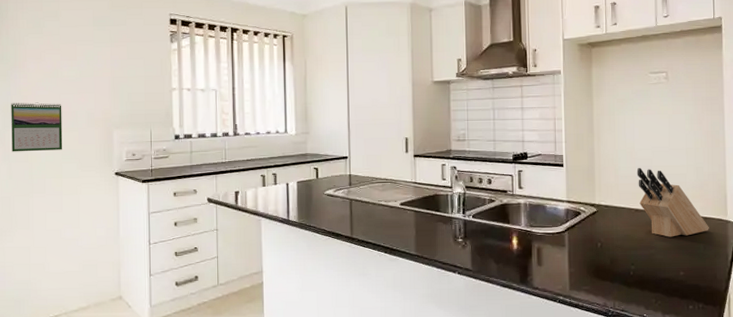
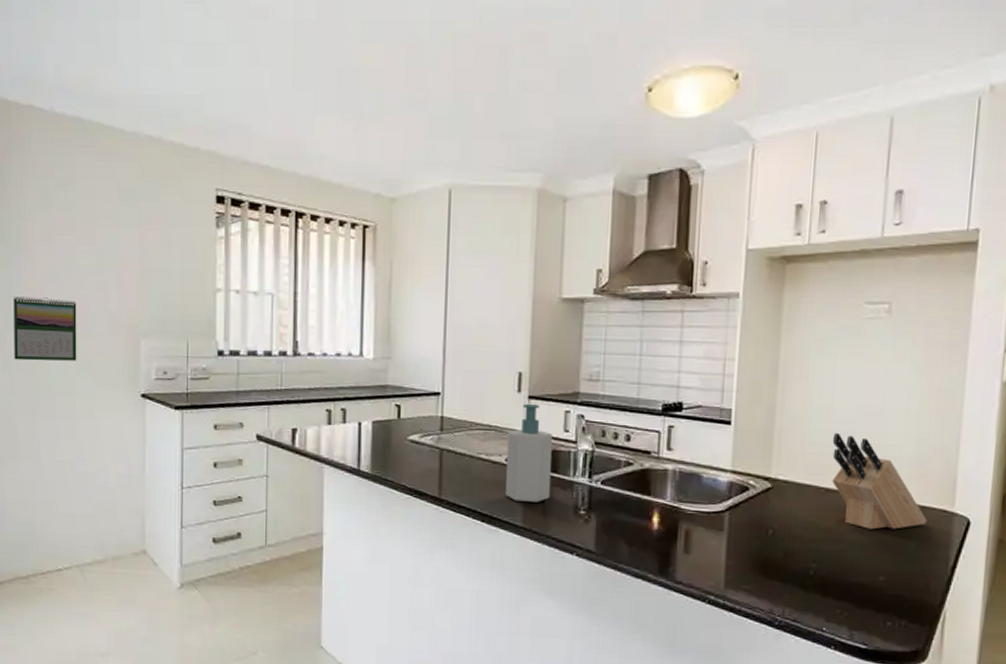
soap bottle: none [400,160,436,235] -> present [505,403,552,502]

